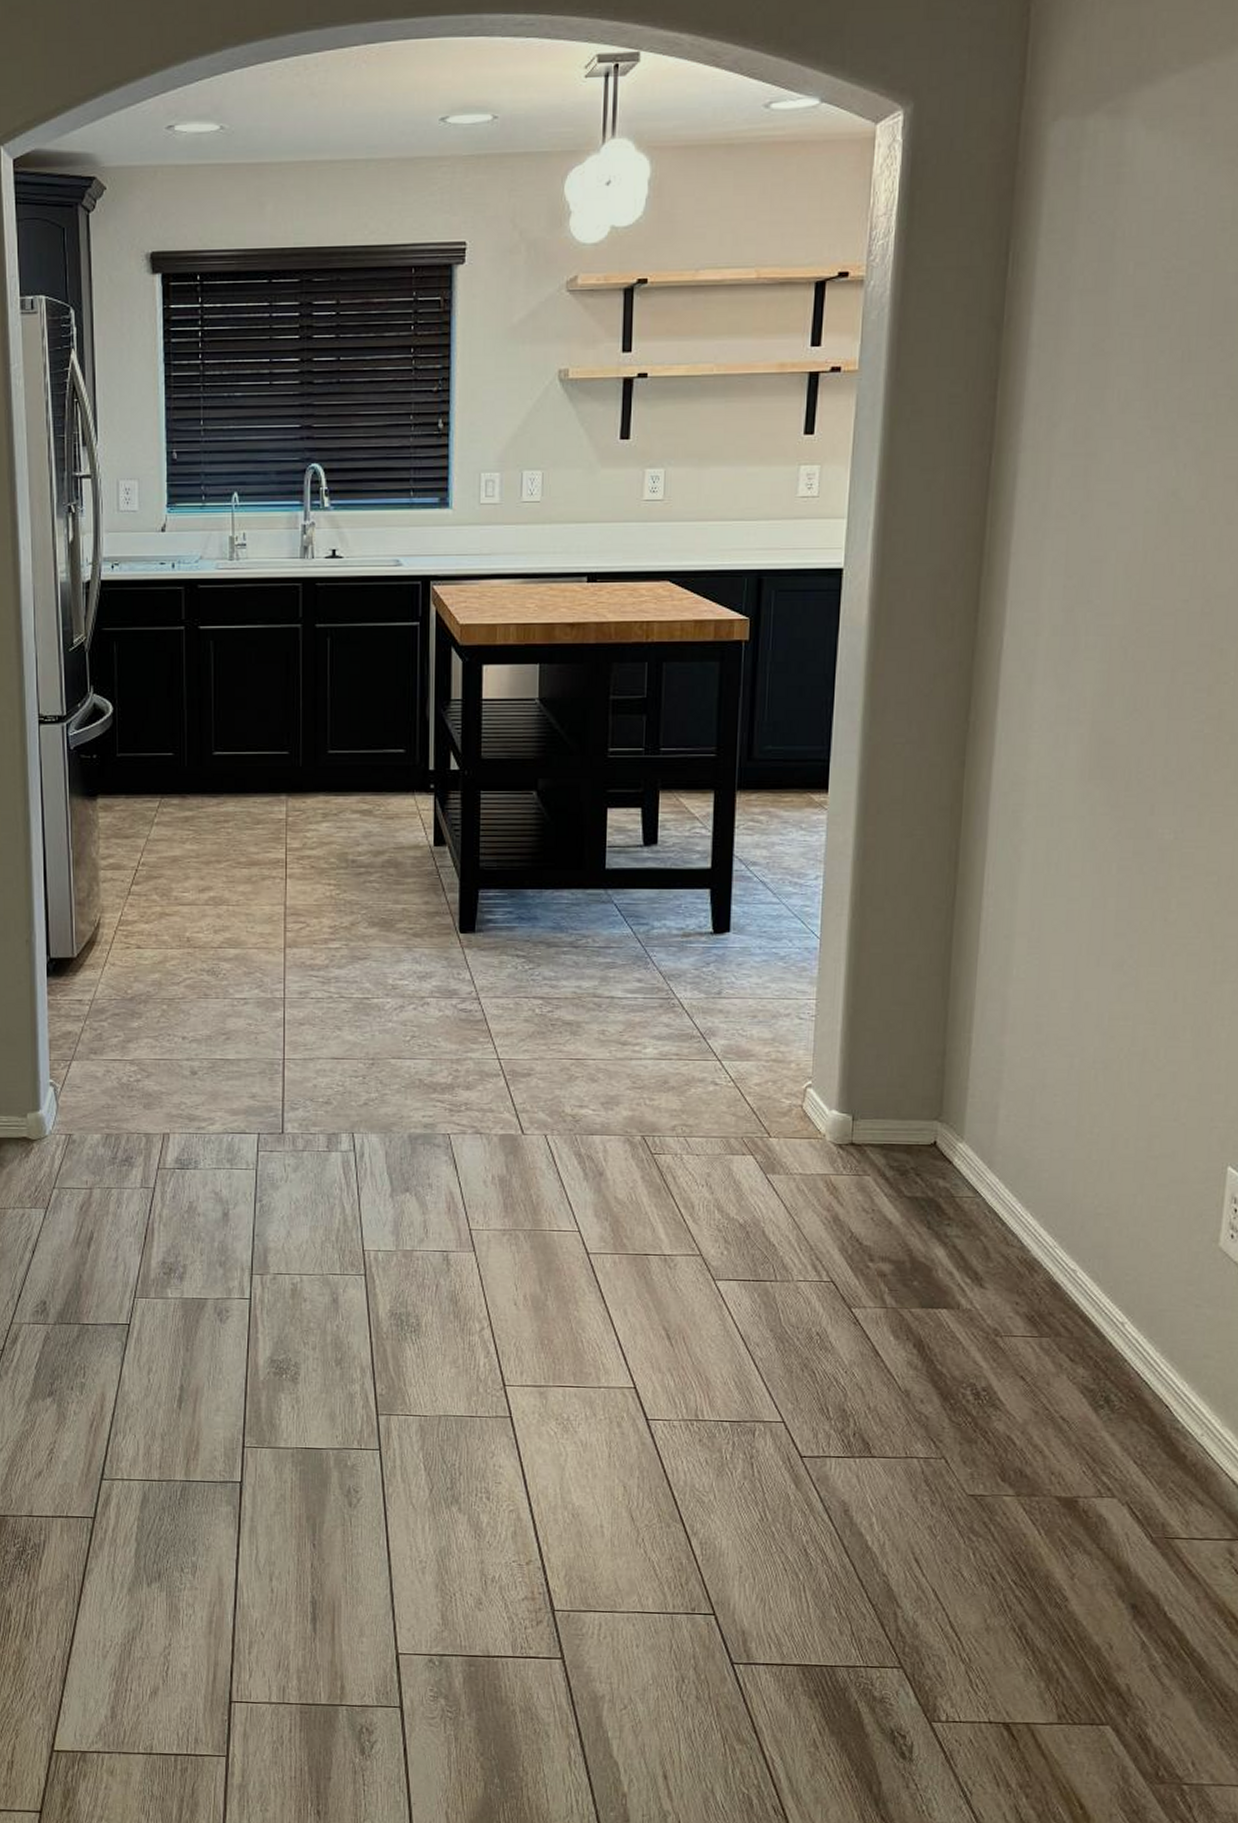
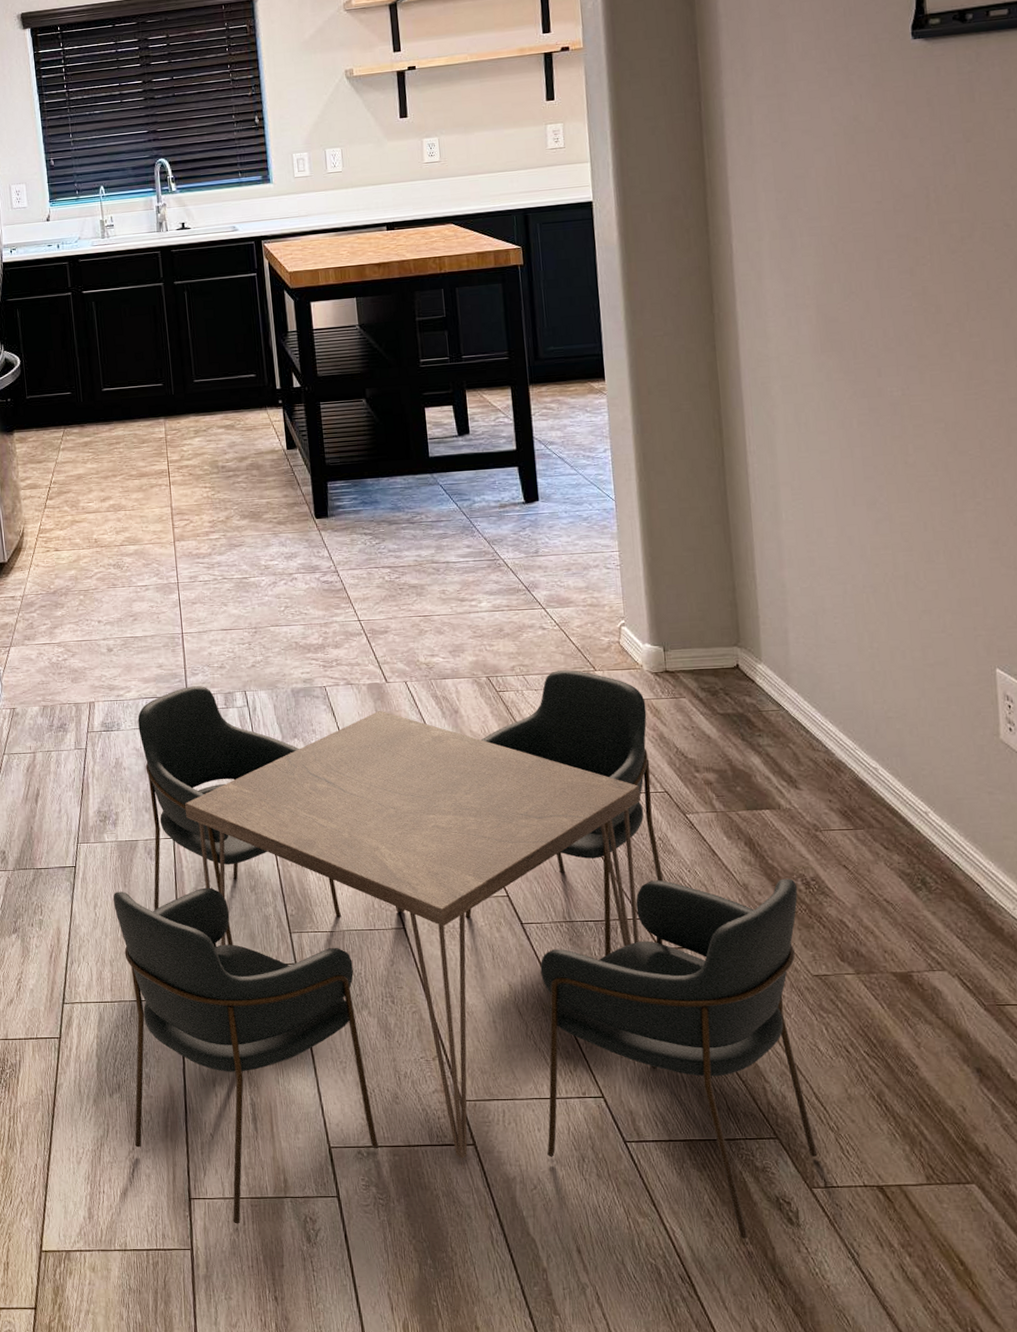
dining table: none [171,1123,966,1772] -> present [113,670,818,1239]

